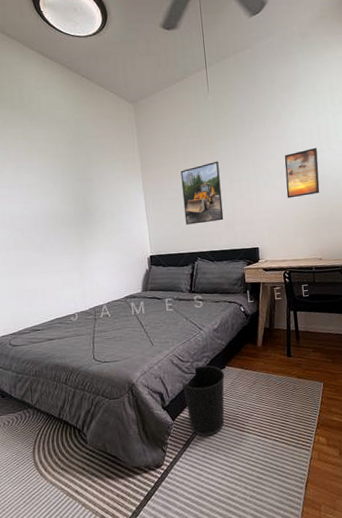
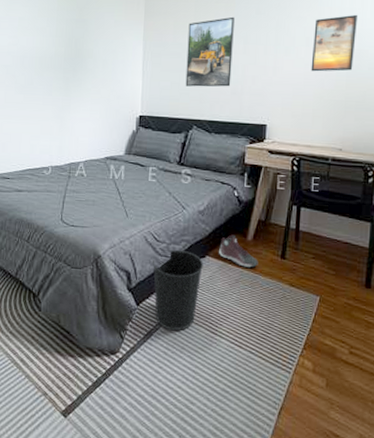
sneaker: none [236,344,270,370] -> present [219,234,258,268]

